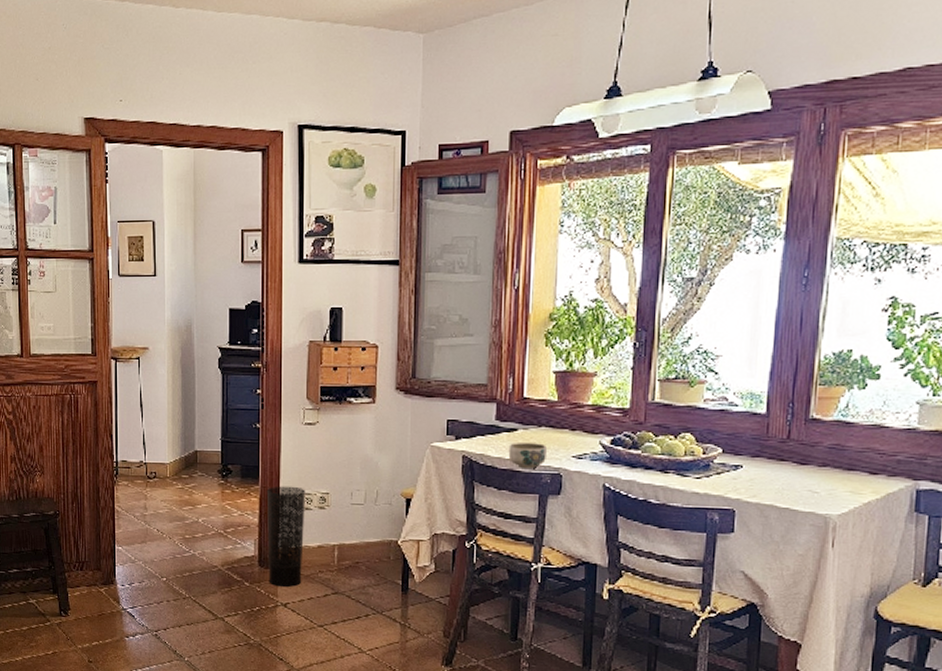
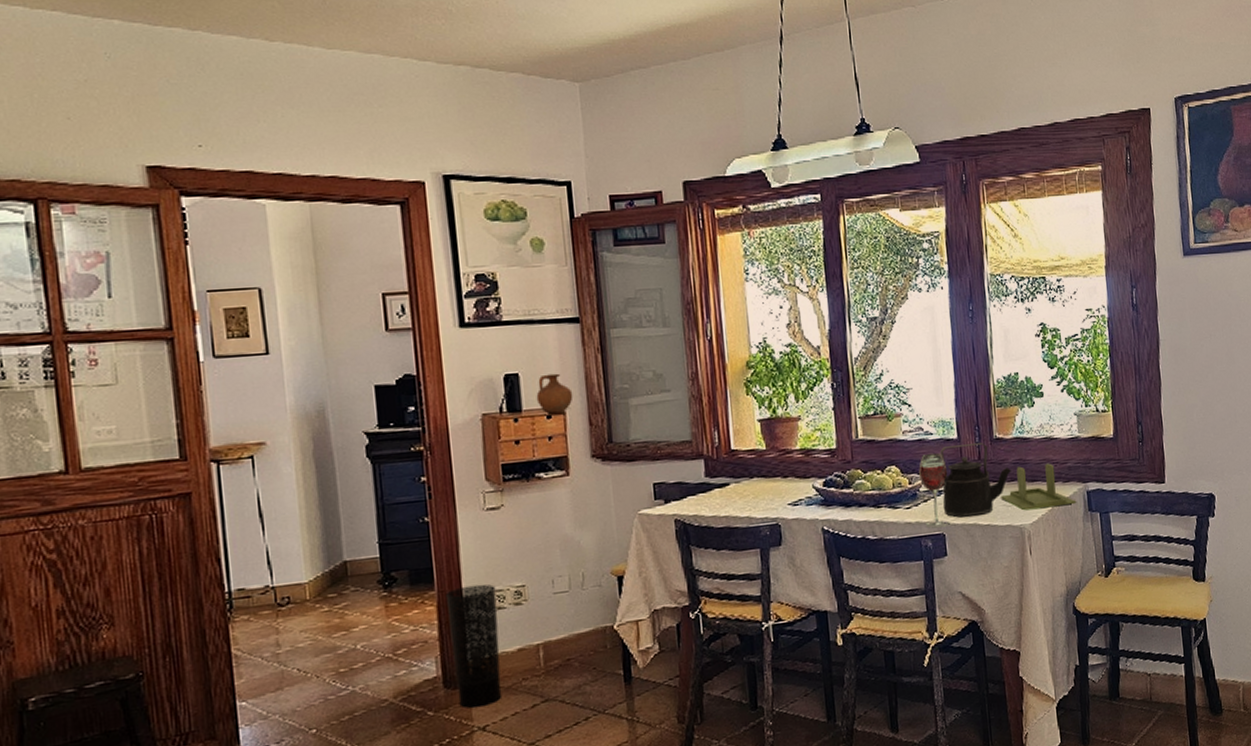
ceramic jug: none [355,310,386,348] -> present [536,373,573,416]
bowl: present [508,442,548,468] -> none [722,495,763,524]
wineglass: none [715,425,749,503] -> present [919,452,949,529]
kettle: none [737,421,826,498] -> present [940,443,1012,518]
napkin holder: none [806,452,901,502] -> present [1000,463,1077,511]

